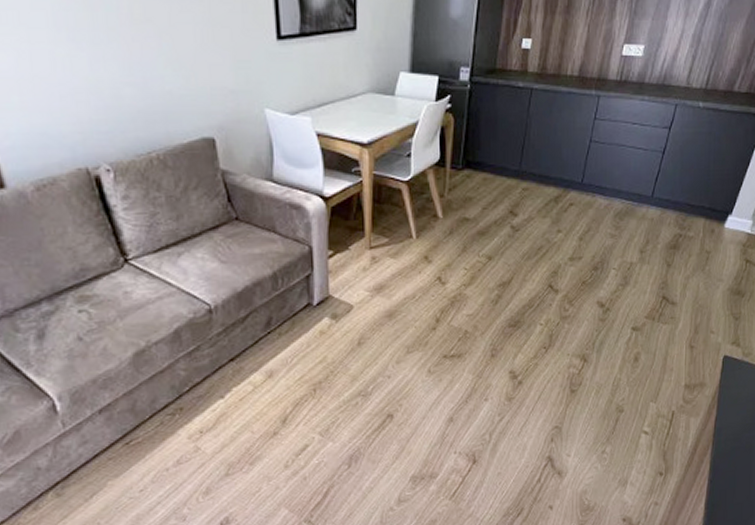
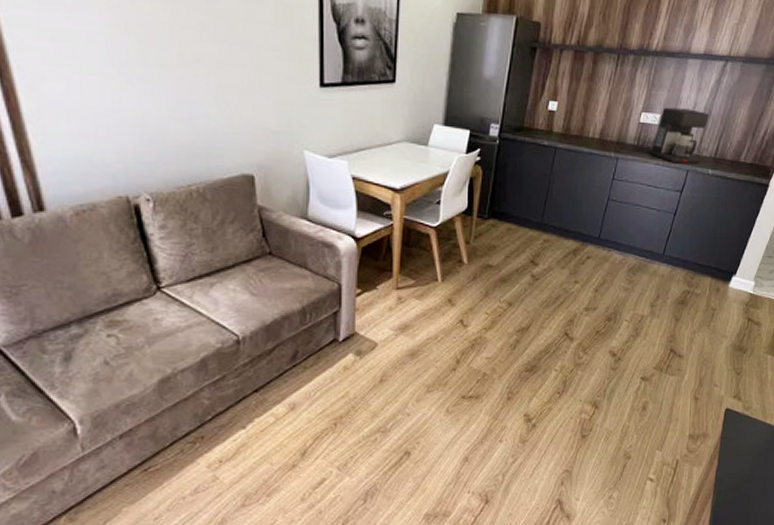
coffee maker: none [634,36,698,98] -> present [650,107,709,164]

